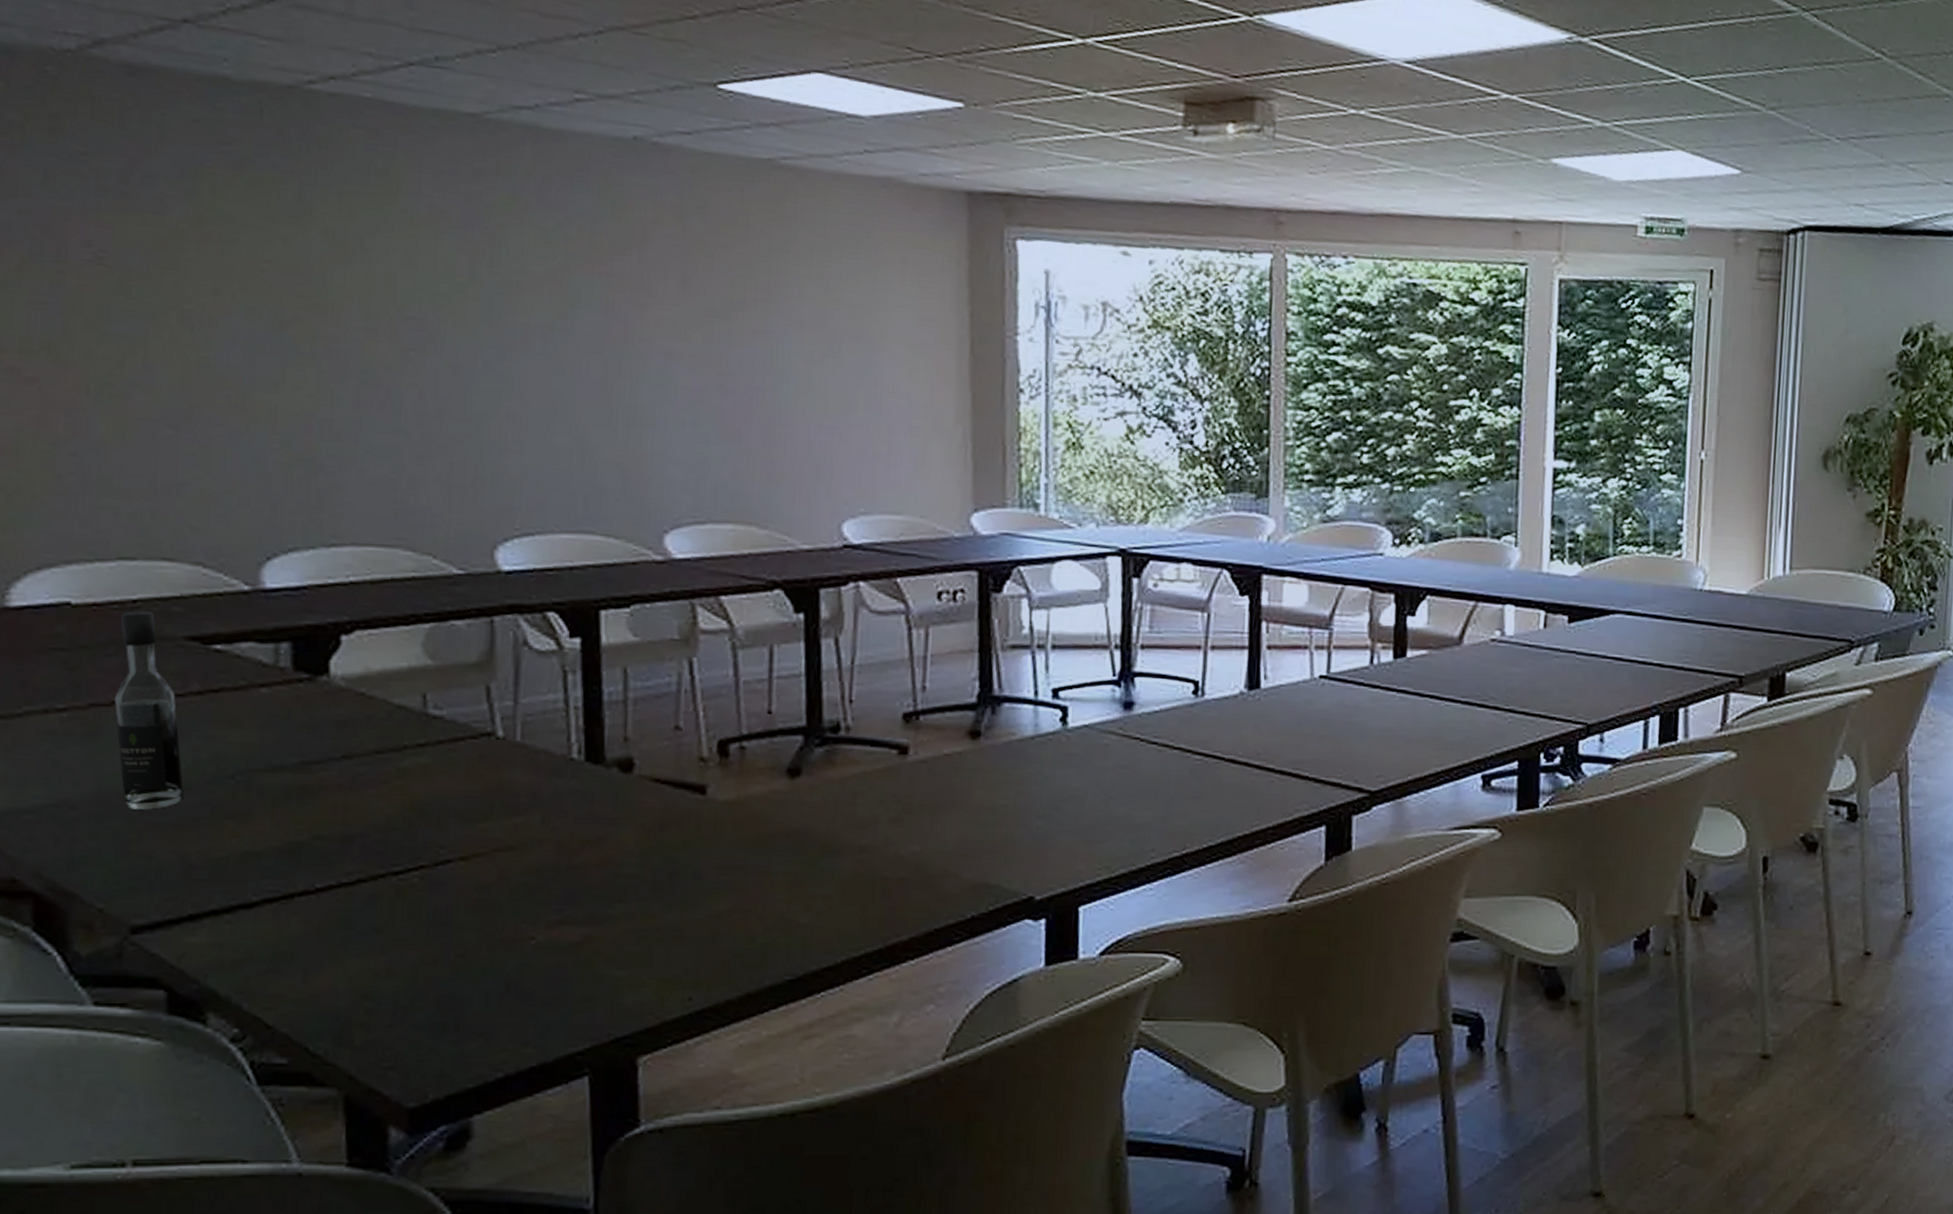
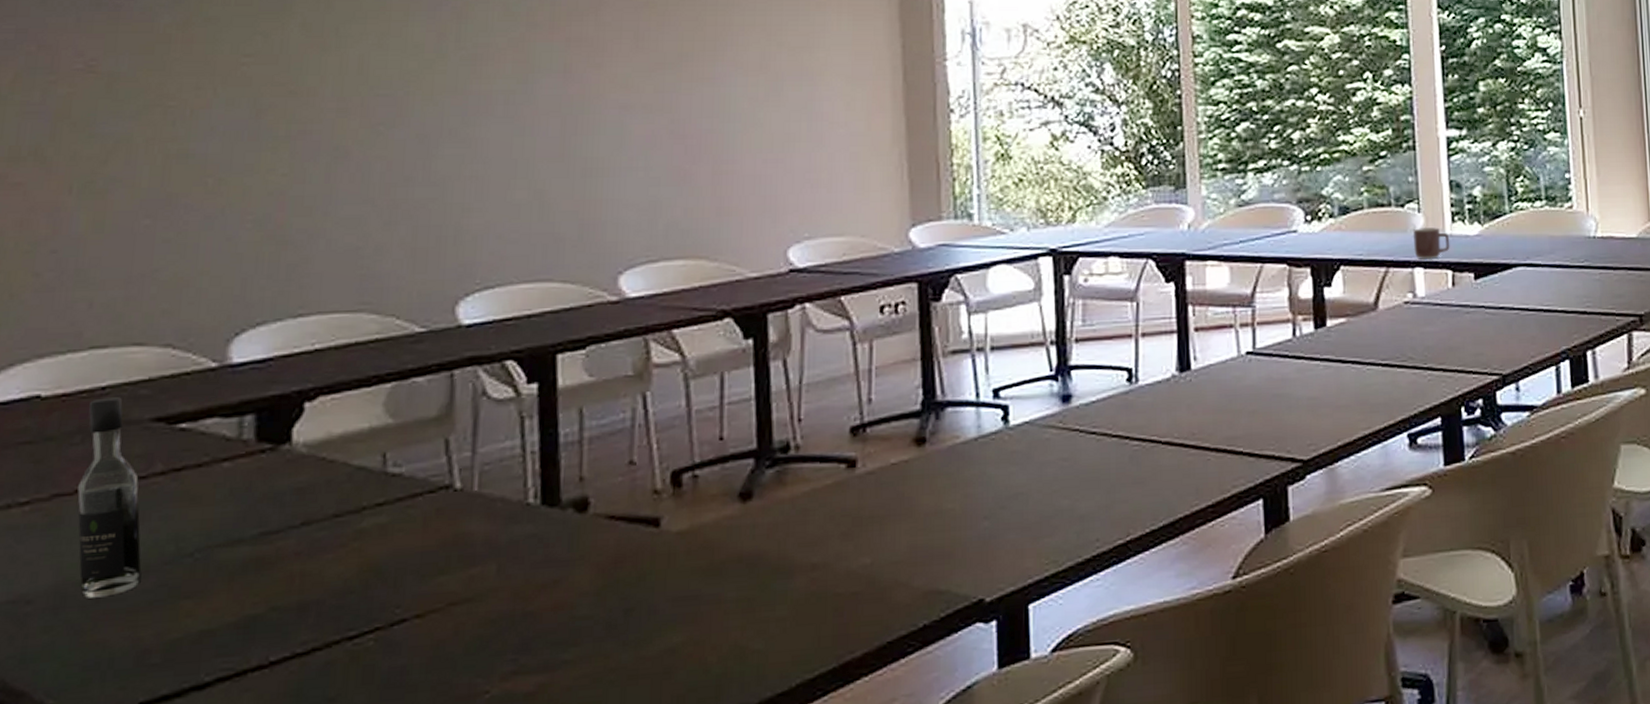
mug: none [1506,562,1546,597] -> present [1412,227,1450,259]

